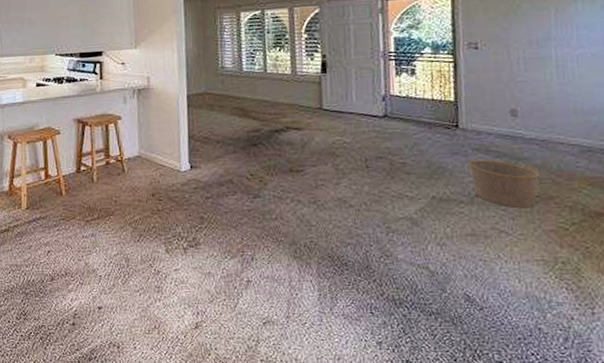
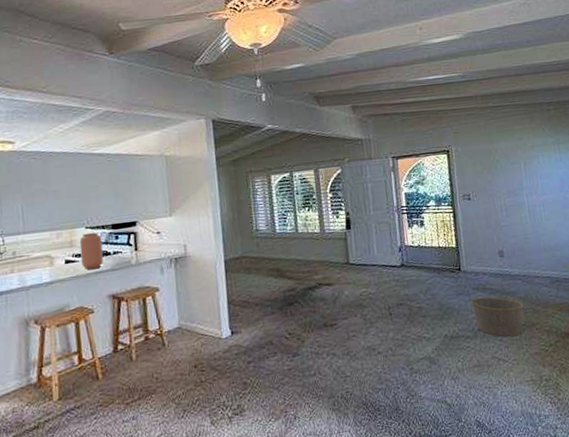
vase: none [49,59,71,94] -> present [79,232,104,270]

